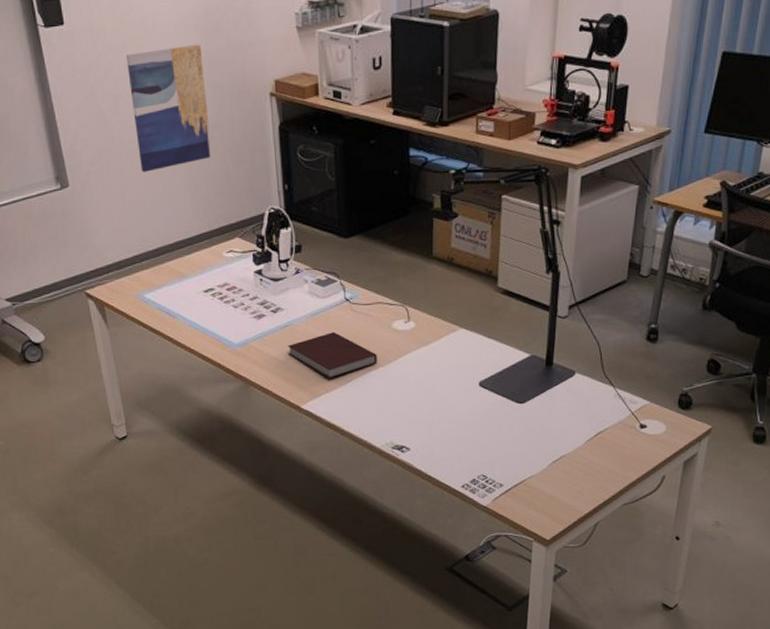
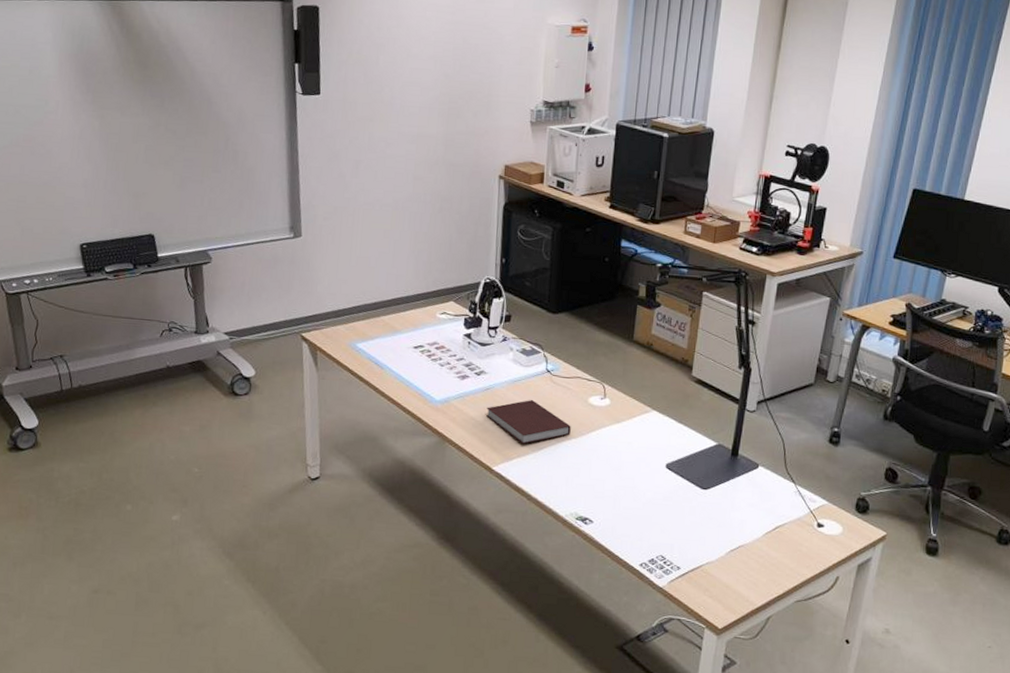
wall art: present [125,44,213,172] -> none [371,125,442,232]

